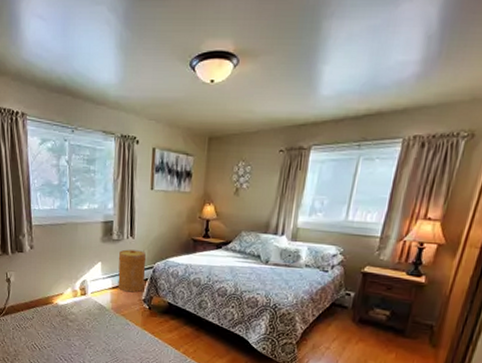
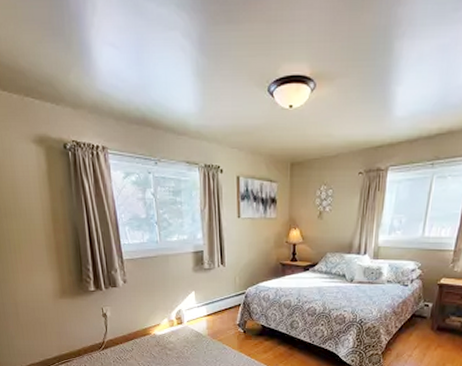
basket: present [117,249,147,293] -> none [211,277,238,318]

